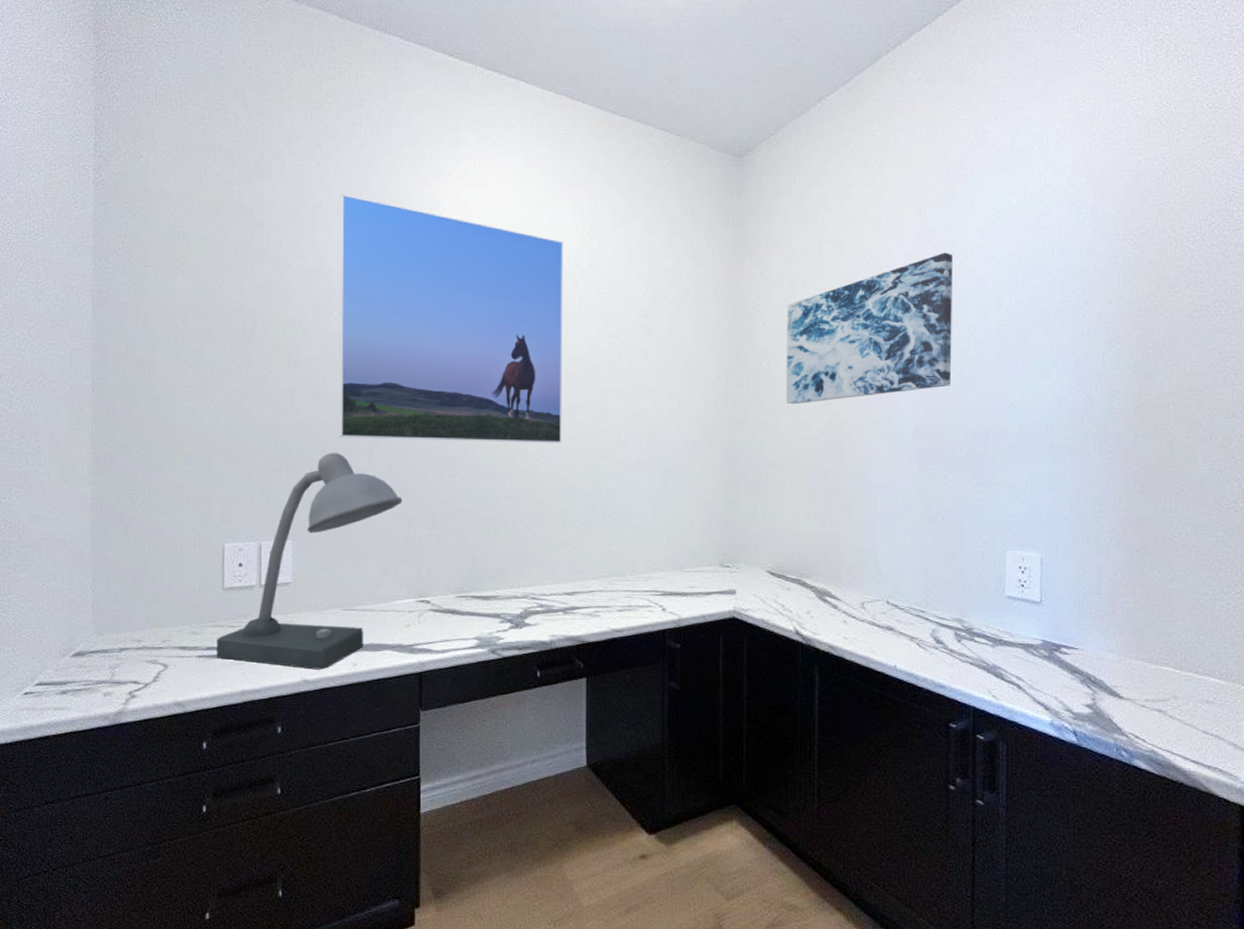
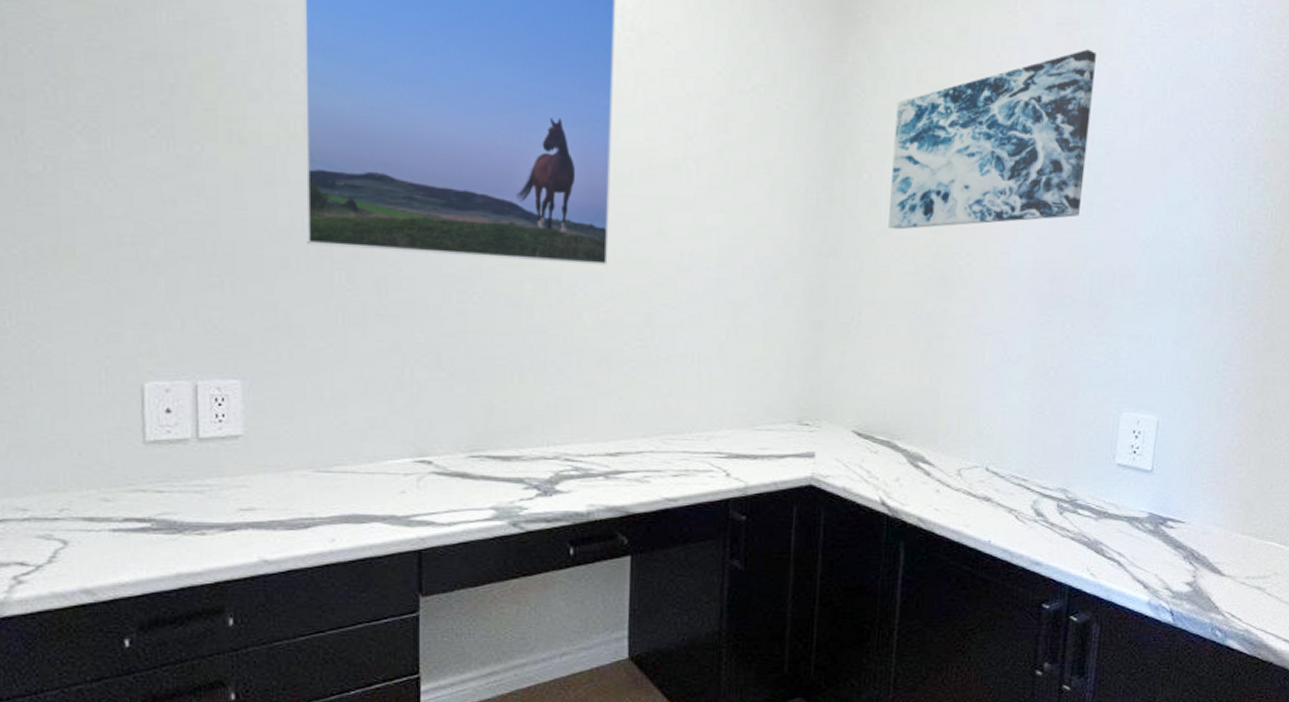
desk lamp: present [217,452,402,670] -> none [138,263,395,547]

